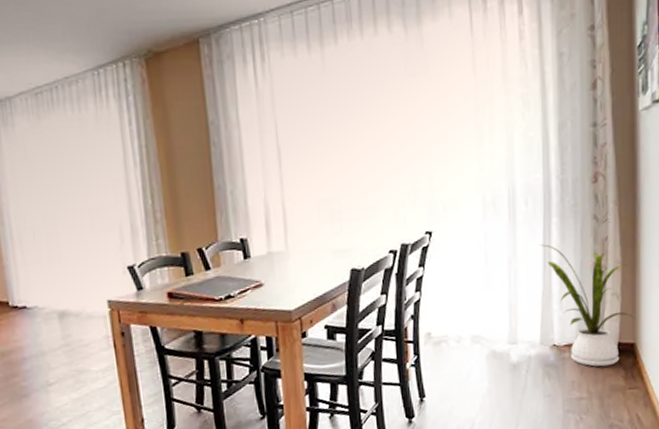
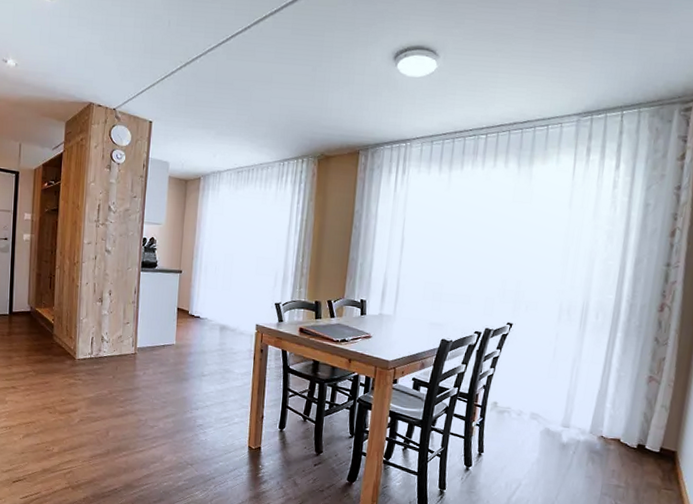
house plant: present [540,244,636,367] -> none [603,352,681,466]

